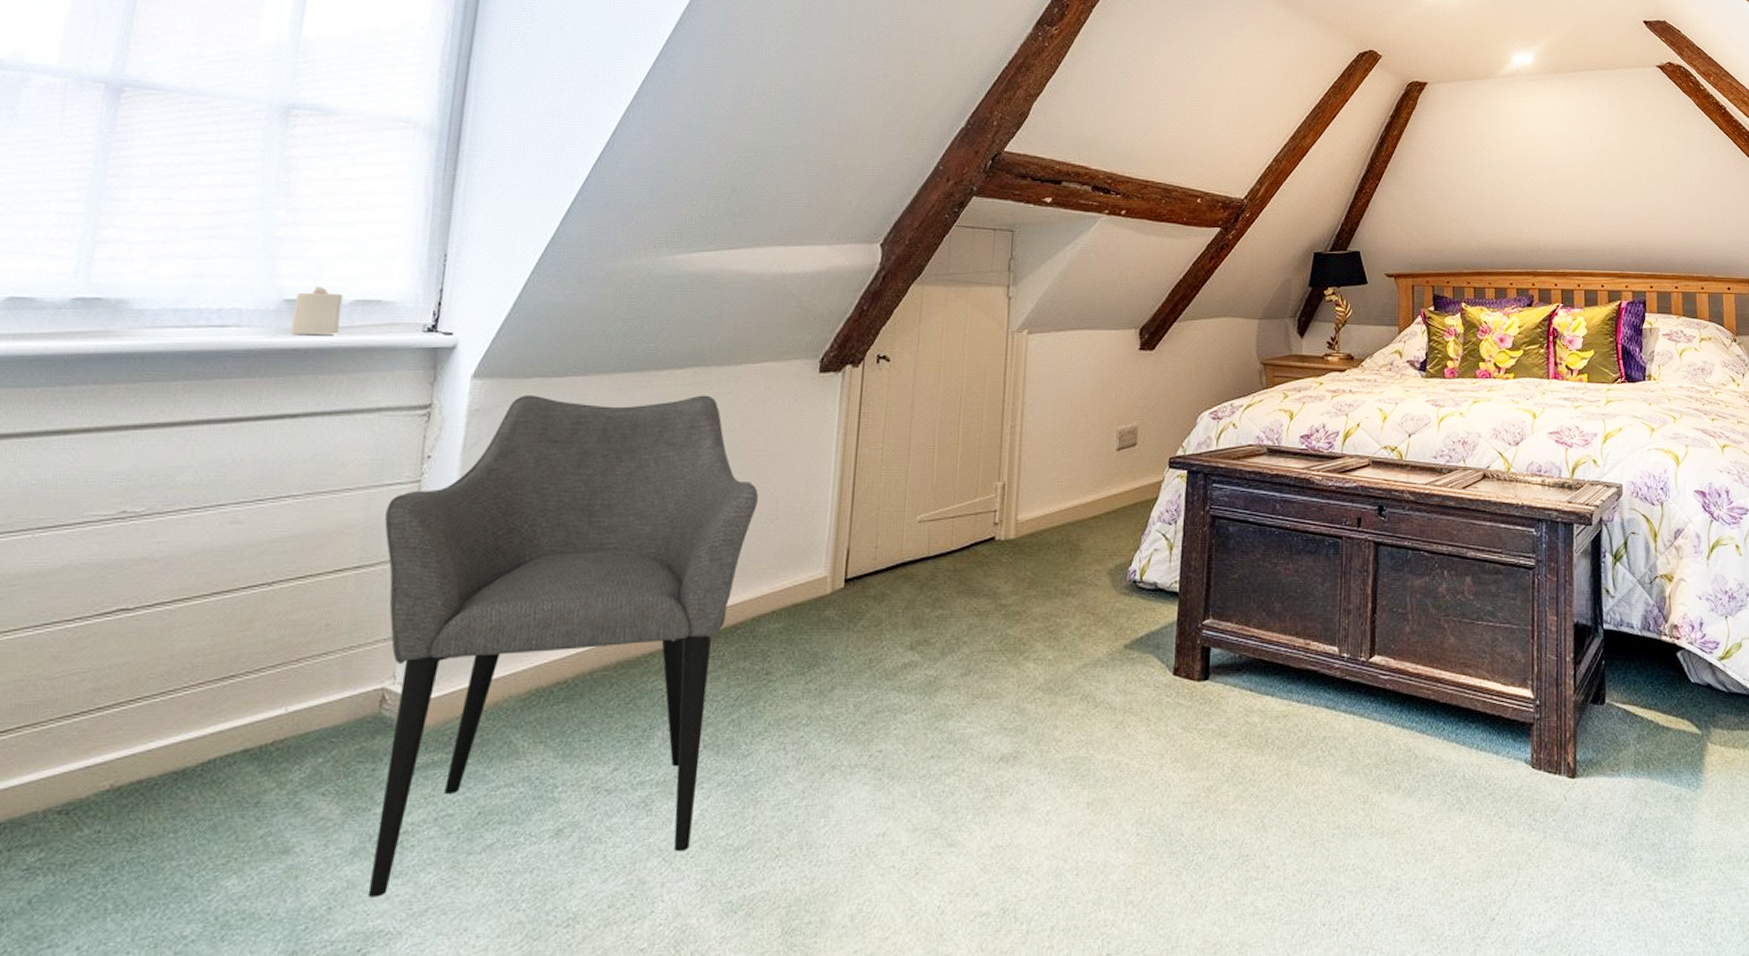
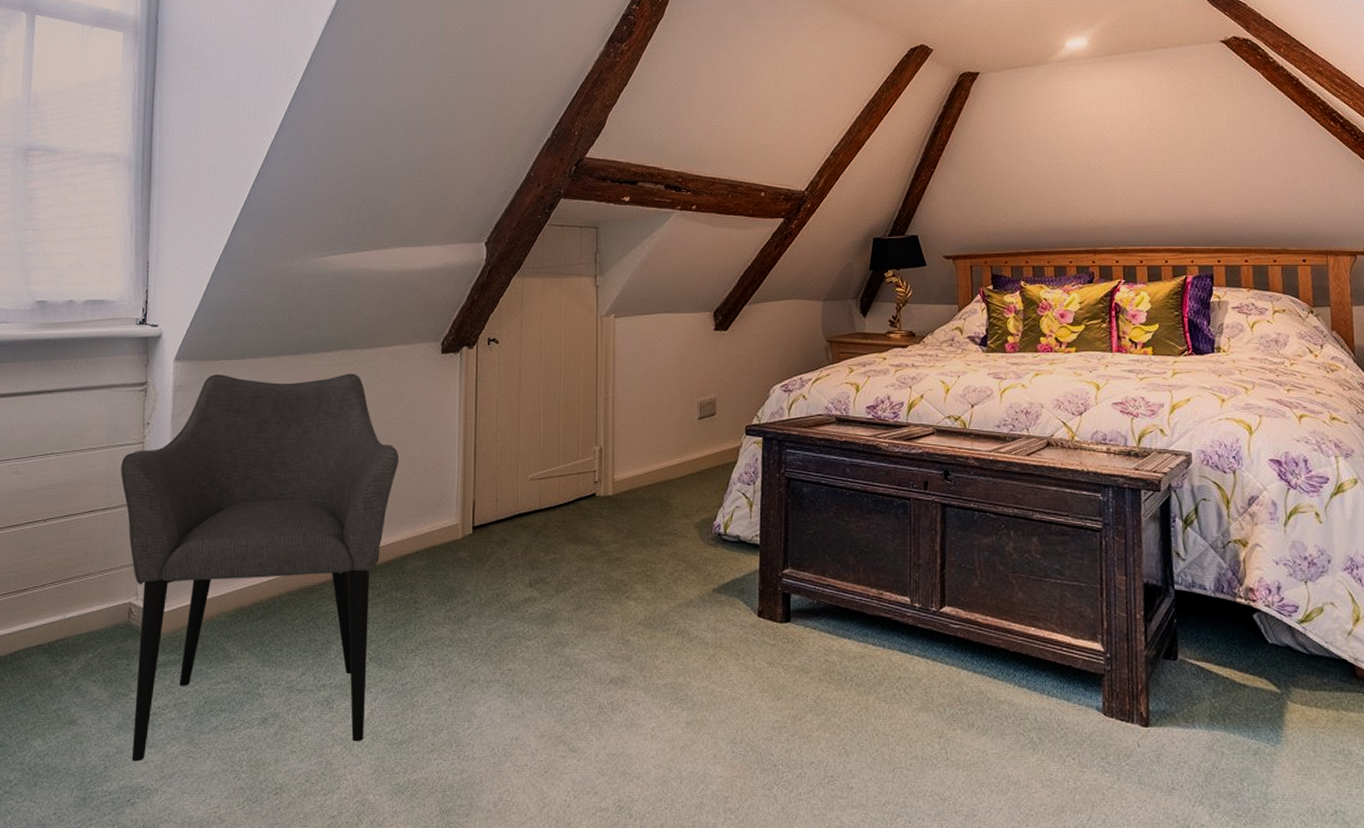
candle: present [290,286,343,335] -> none [42,290,77,328]

